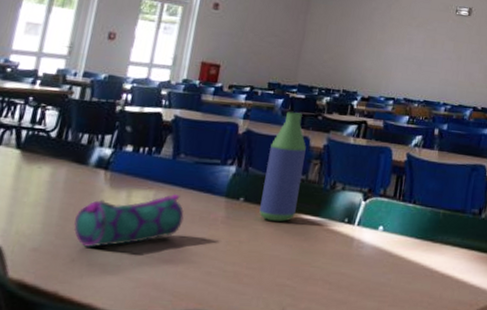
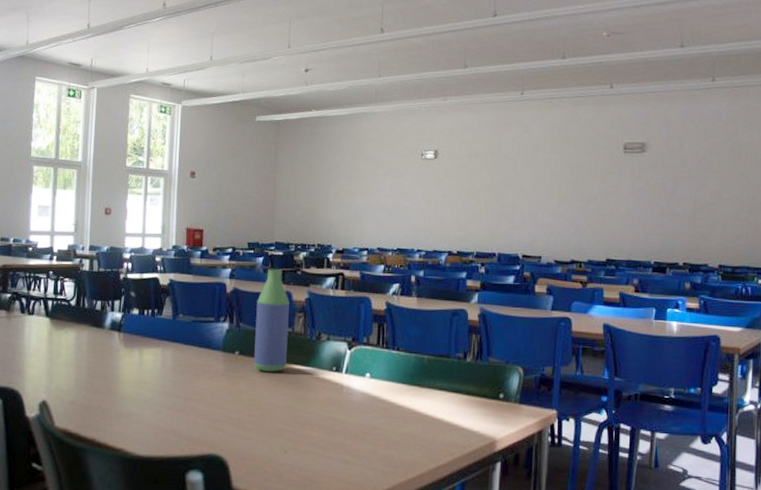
pencil case: present [73,193,184,249] -> none [100,350,189,401]

